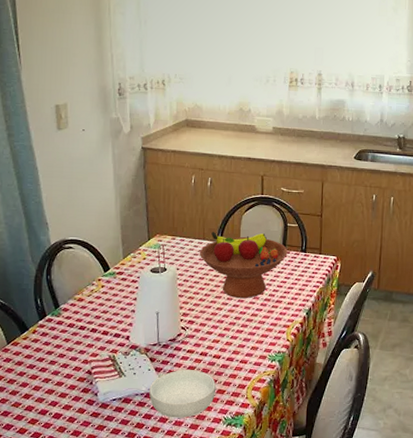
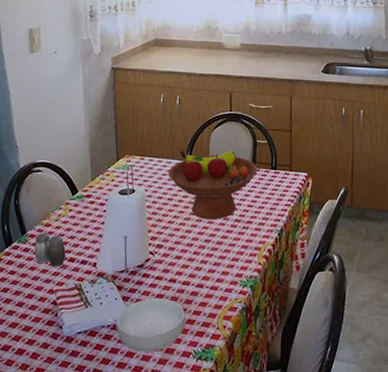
salt and pepper shaker: none [68,307,99,339] -> present [34,233,66,267]

